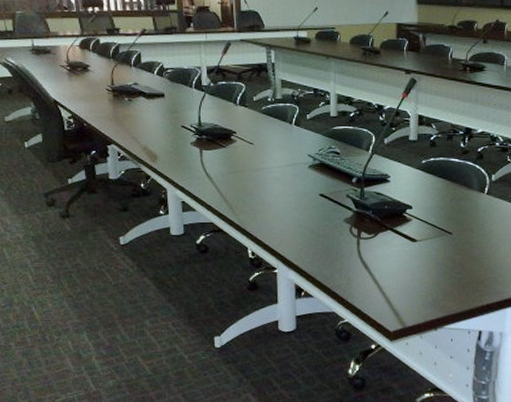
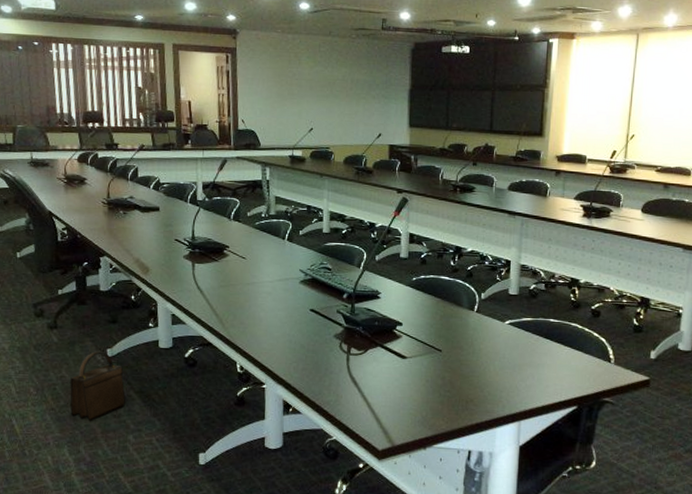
handbag: none [85,239,140,308] -> present [70,351,126,422]

